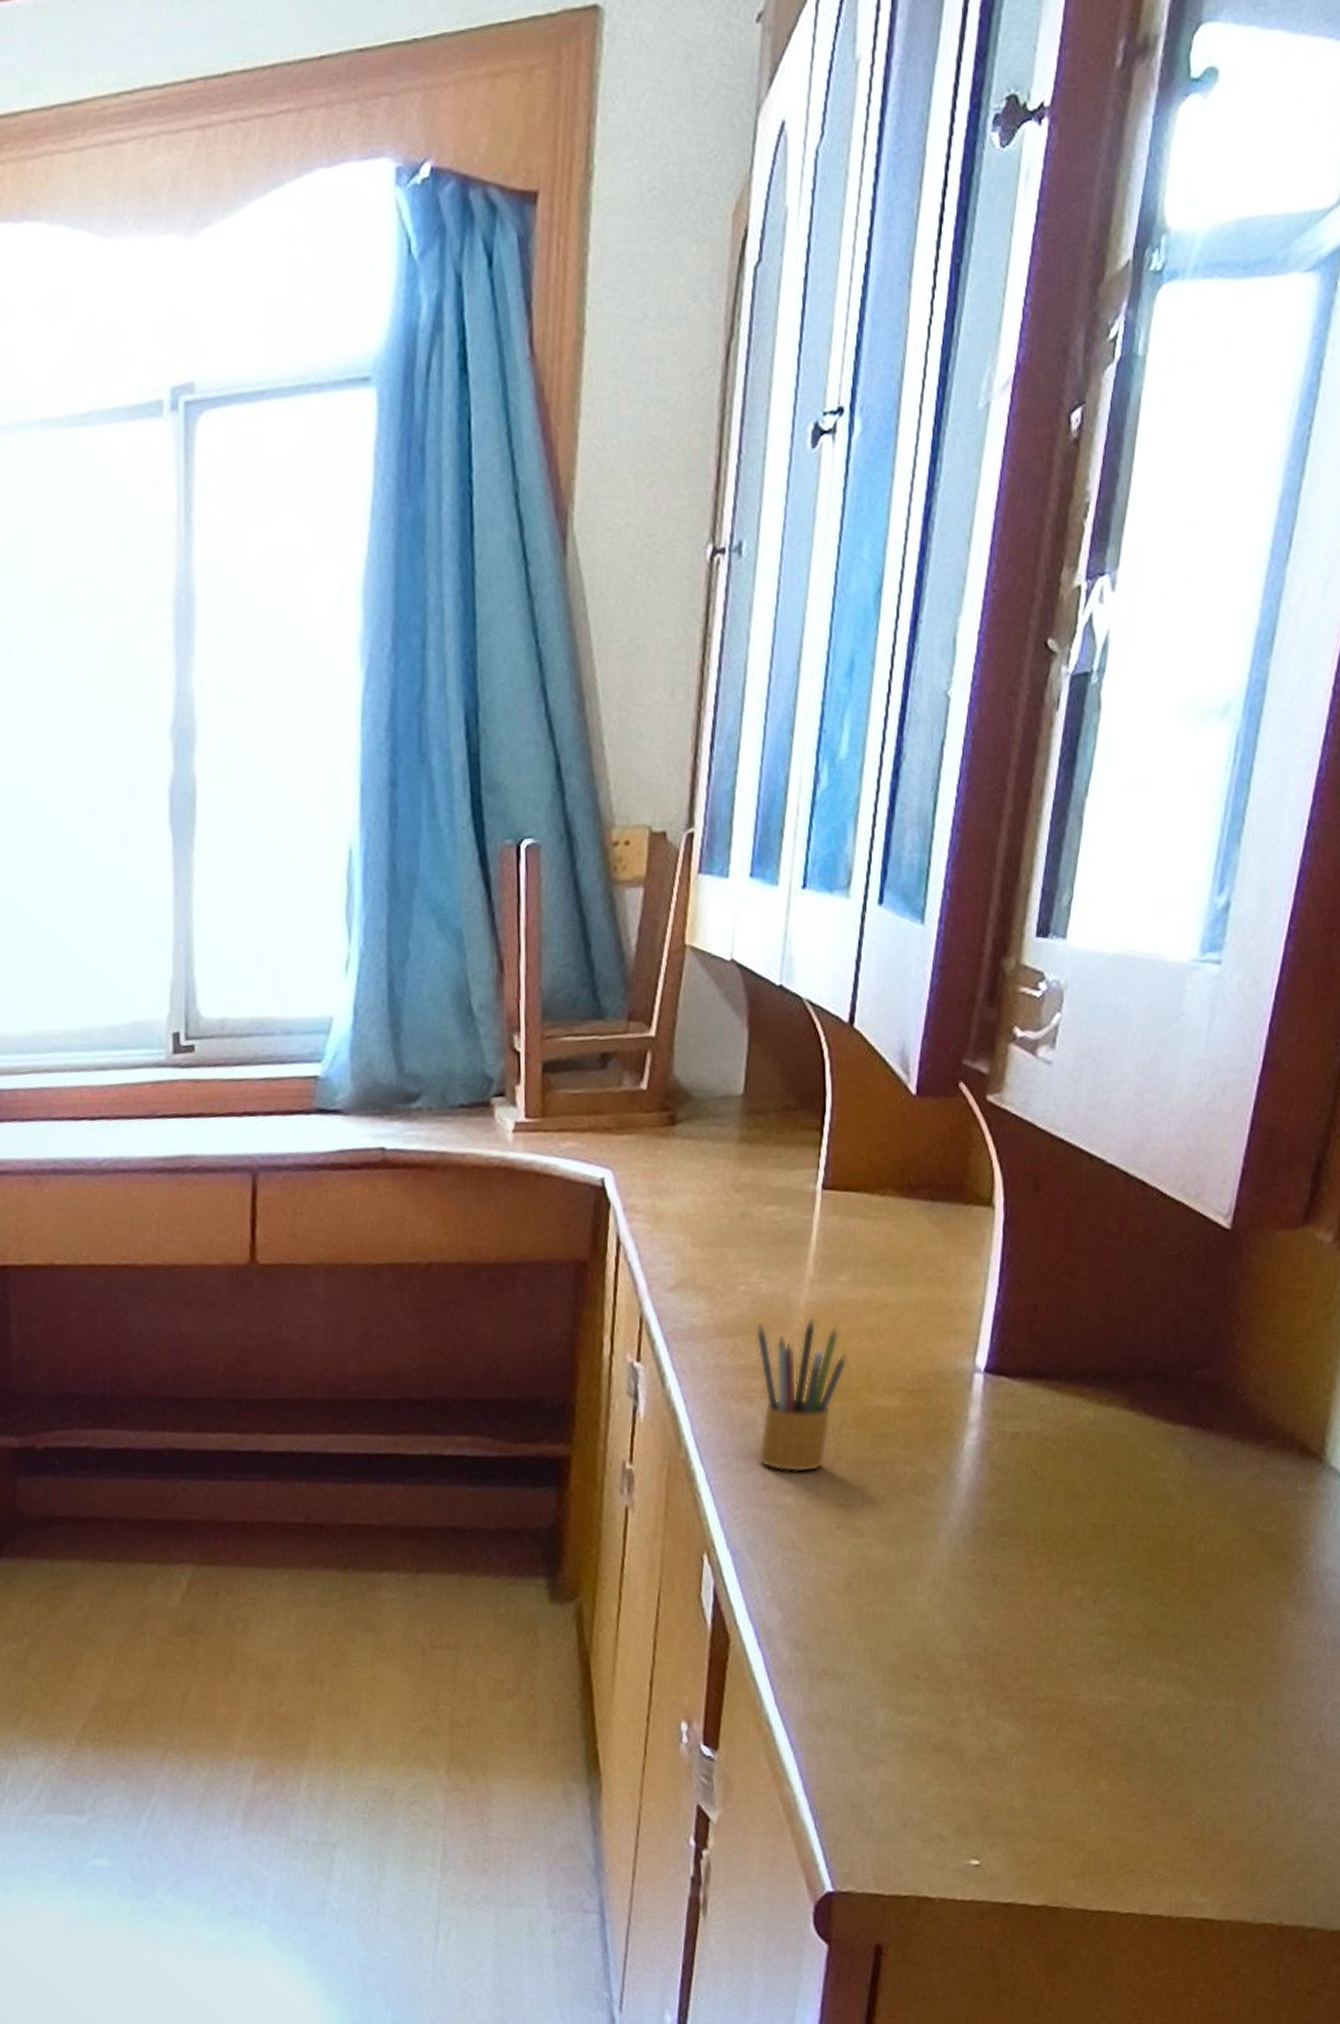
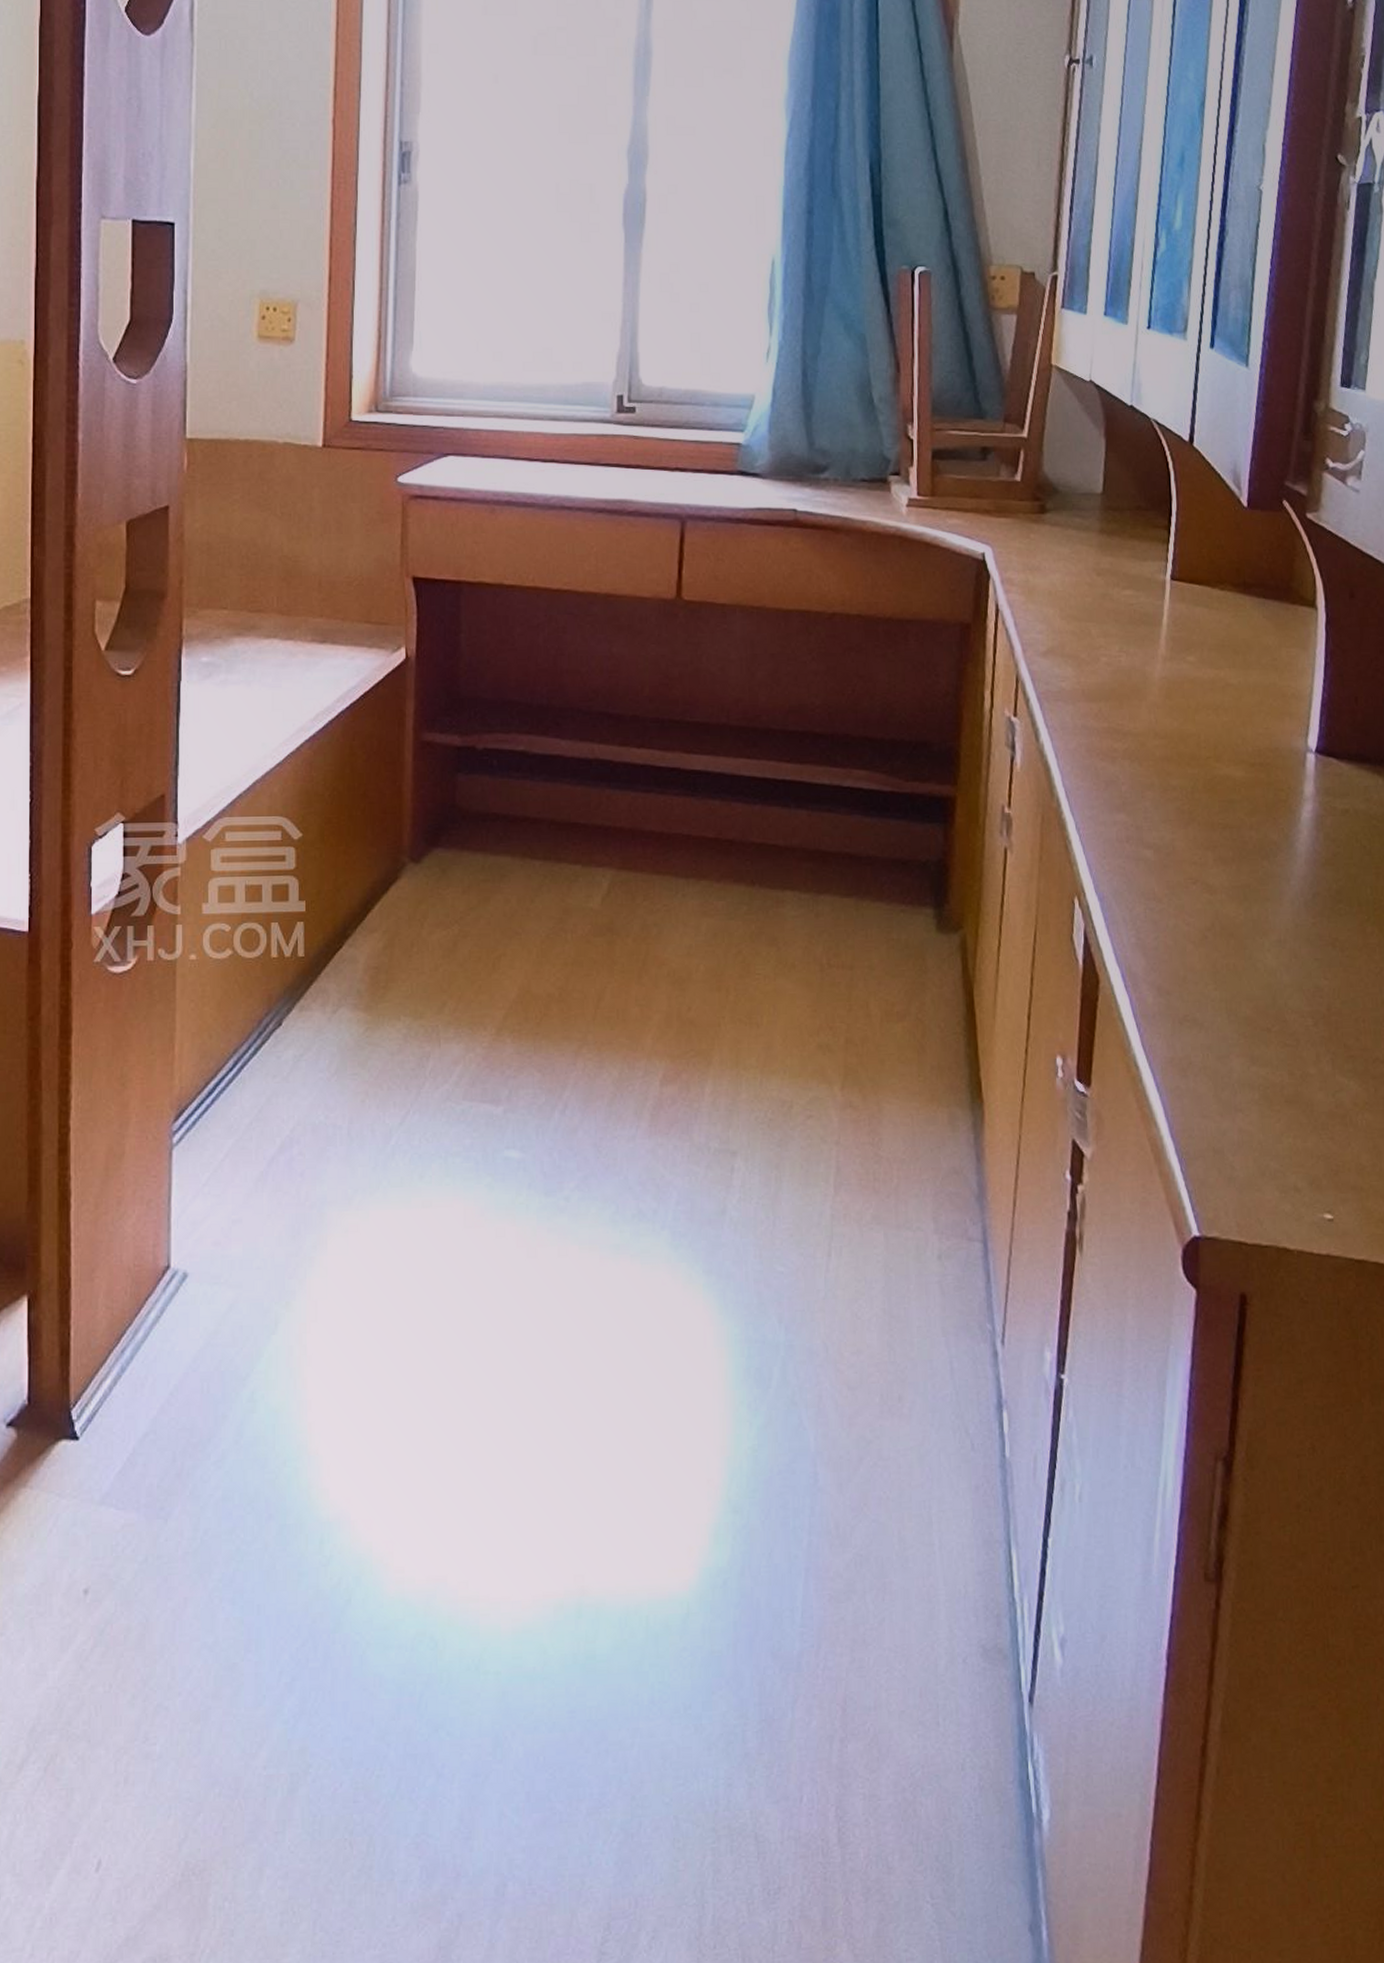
pencil box: present [756,1317,848,1473] -> none [1117,690,1197,830]

